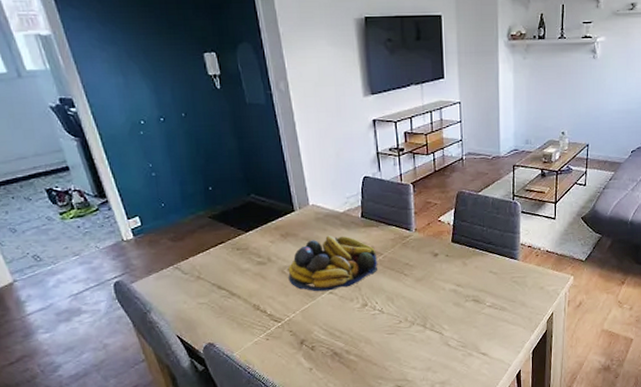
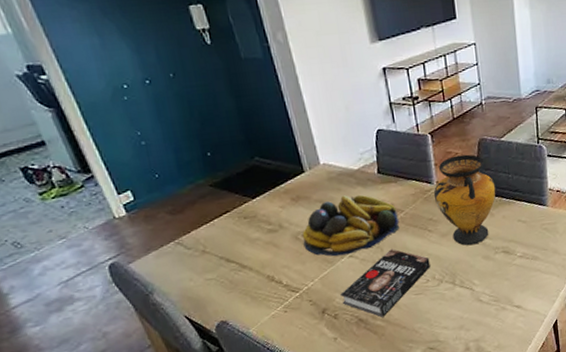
book: none [319,289,404,353] -> present [340,249,431,317]
vase: none [411,205,470,292] -> present [433,154,496,246]

